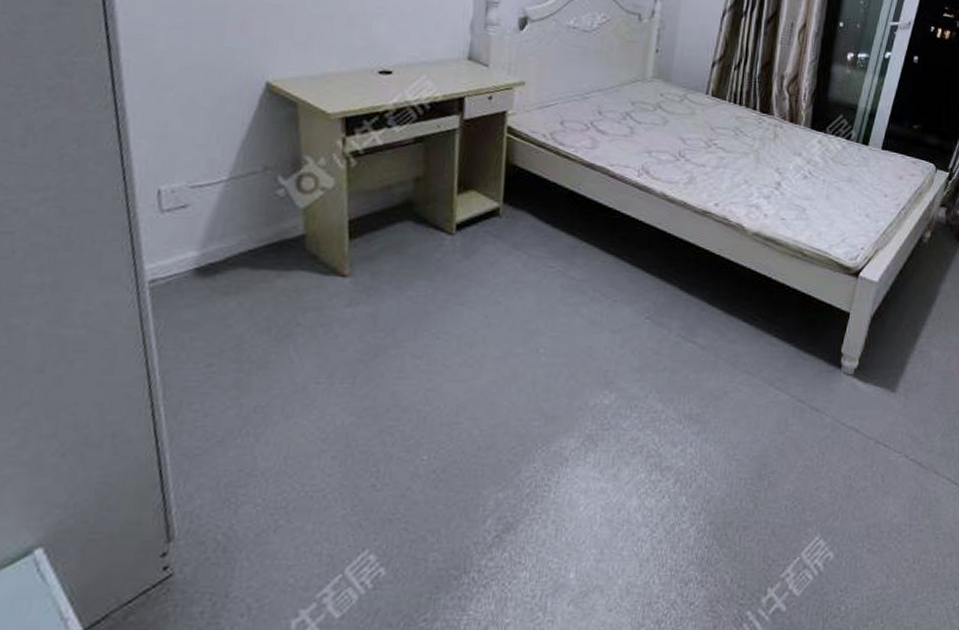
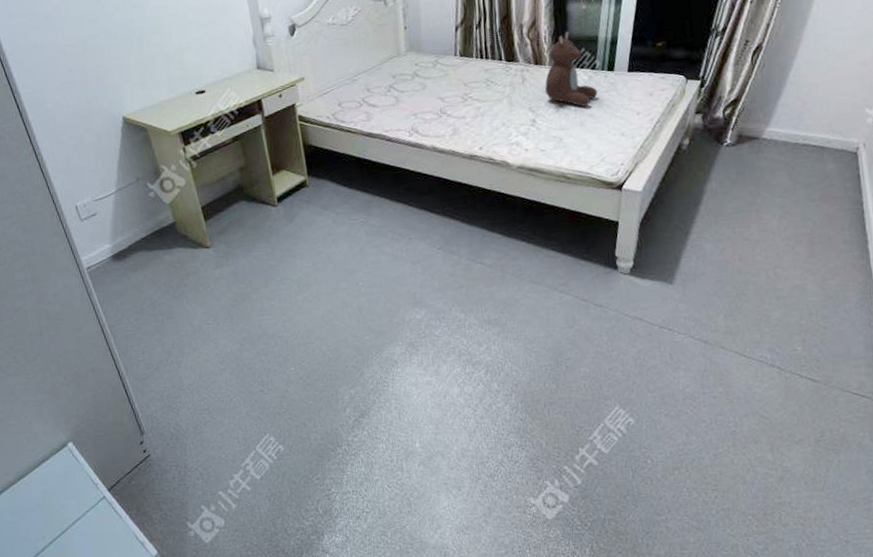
teddy bear: none [796,93,849,178] -> present [545,31,598,107]

